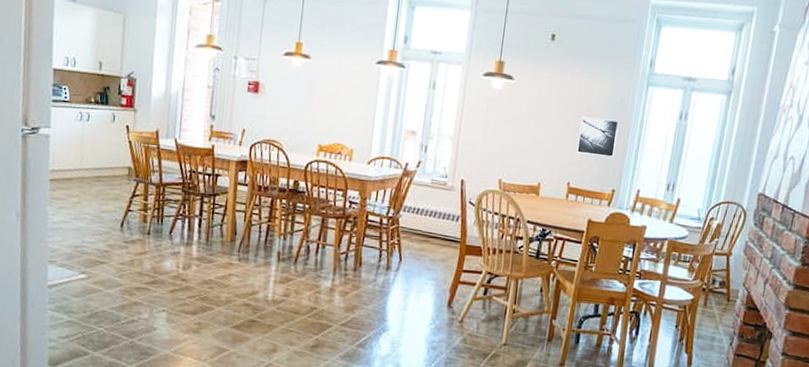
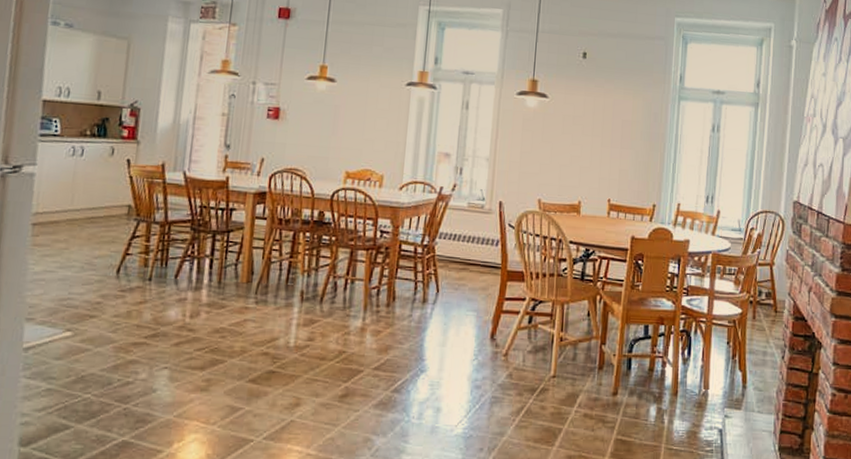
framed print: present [577,116,620,157] -> none [615,131,655,171]

